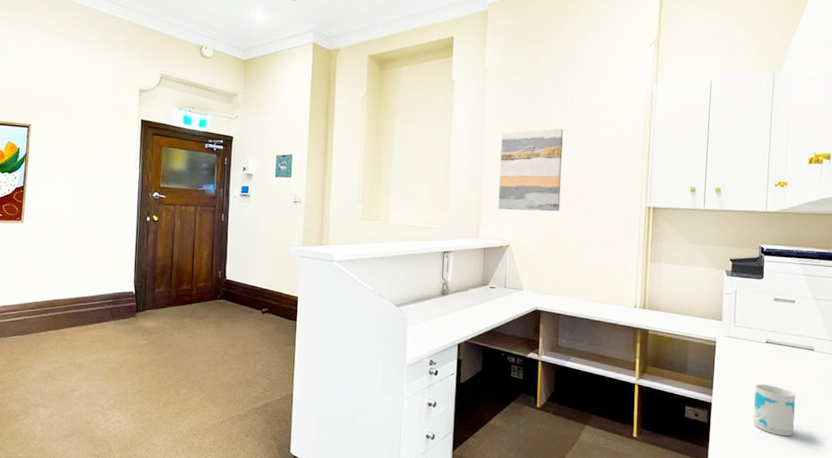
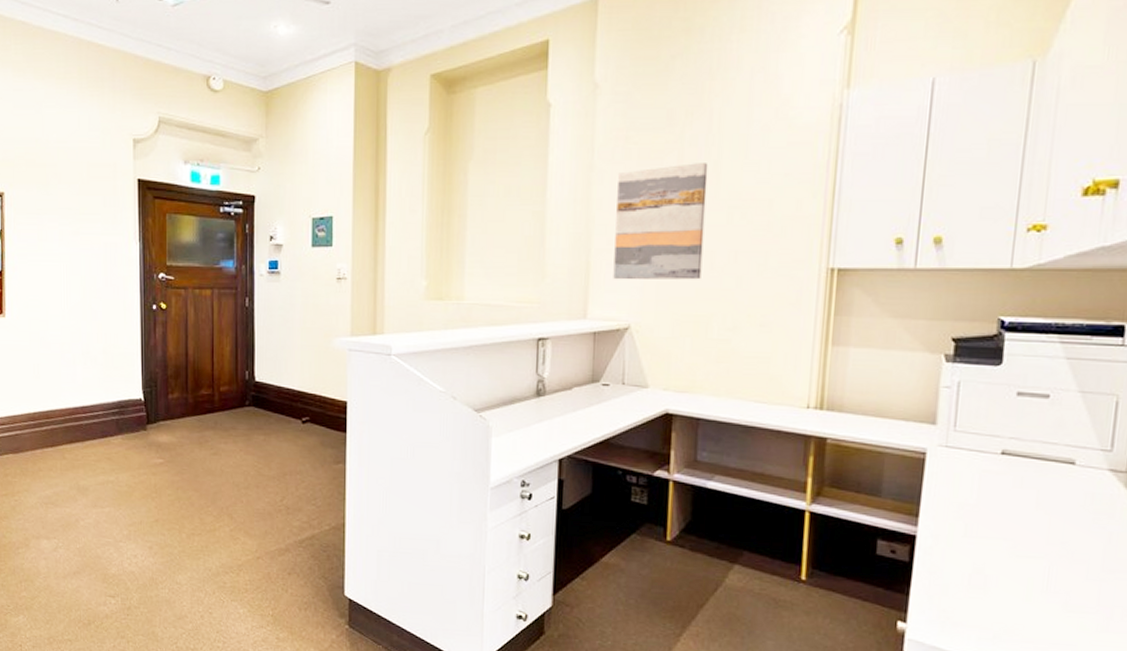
mug: present [753,384,796,437] -> none [976,510,1044,582]

